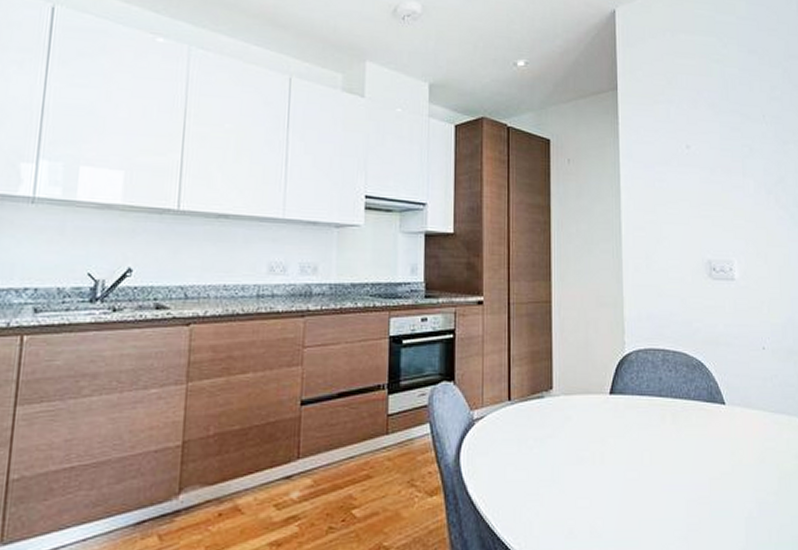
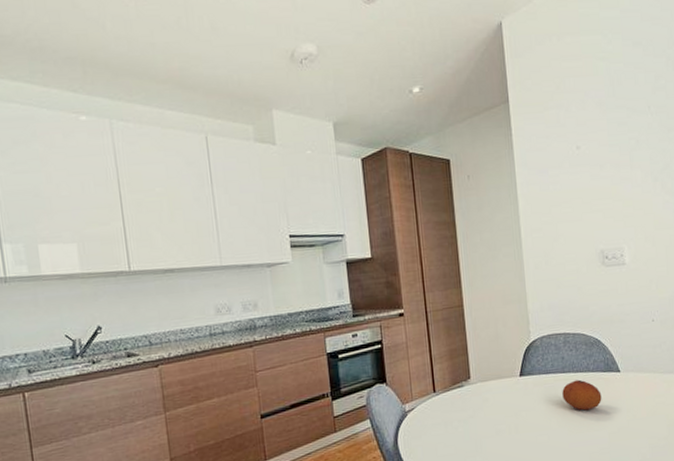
fruit: none [658,407,703,446] -> present [562,379,602,411]

